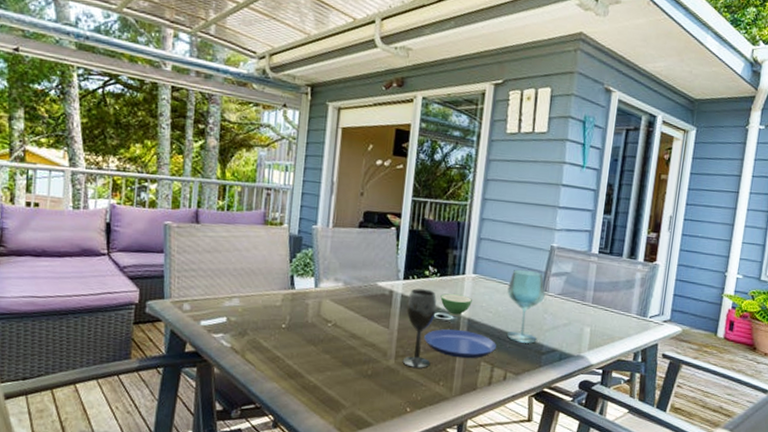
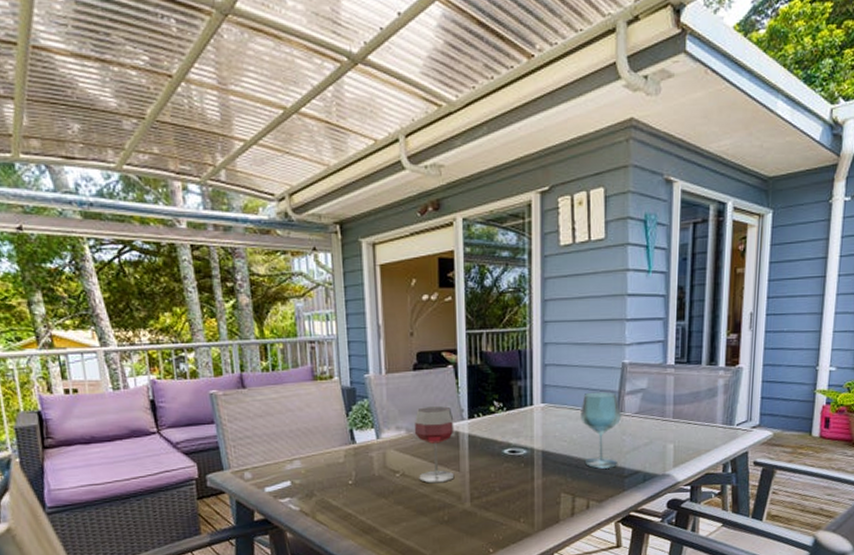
wineglass: none [349,263,390,338] -> present [414,406,455,484]
wine glass: present [402,288,437,368] -> none [475,426,508,508]
plate: present [424,329,496,359] -> none [498,463,575,493]
bowl: present [440,293,472,316] -> none [510,427,544,450]

